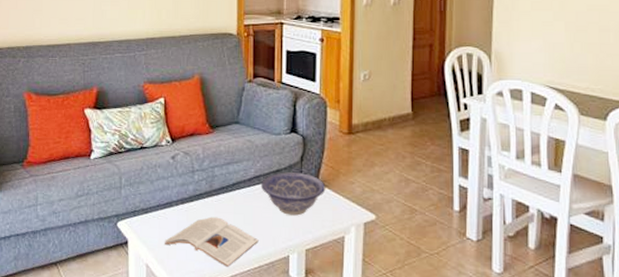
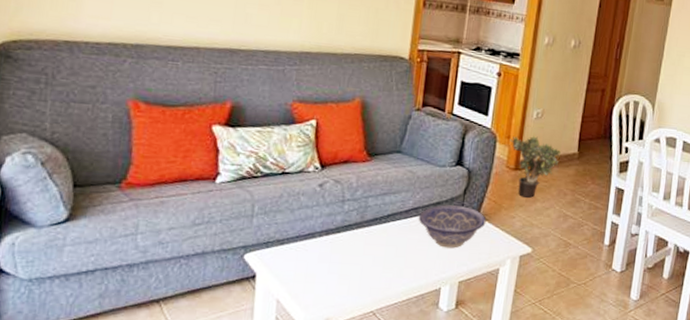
magazine: present [165,216,259,267] -> none [302,249,410,300]
potted plant: none [340,99,393,162] -> present [510,136,561,198]

